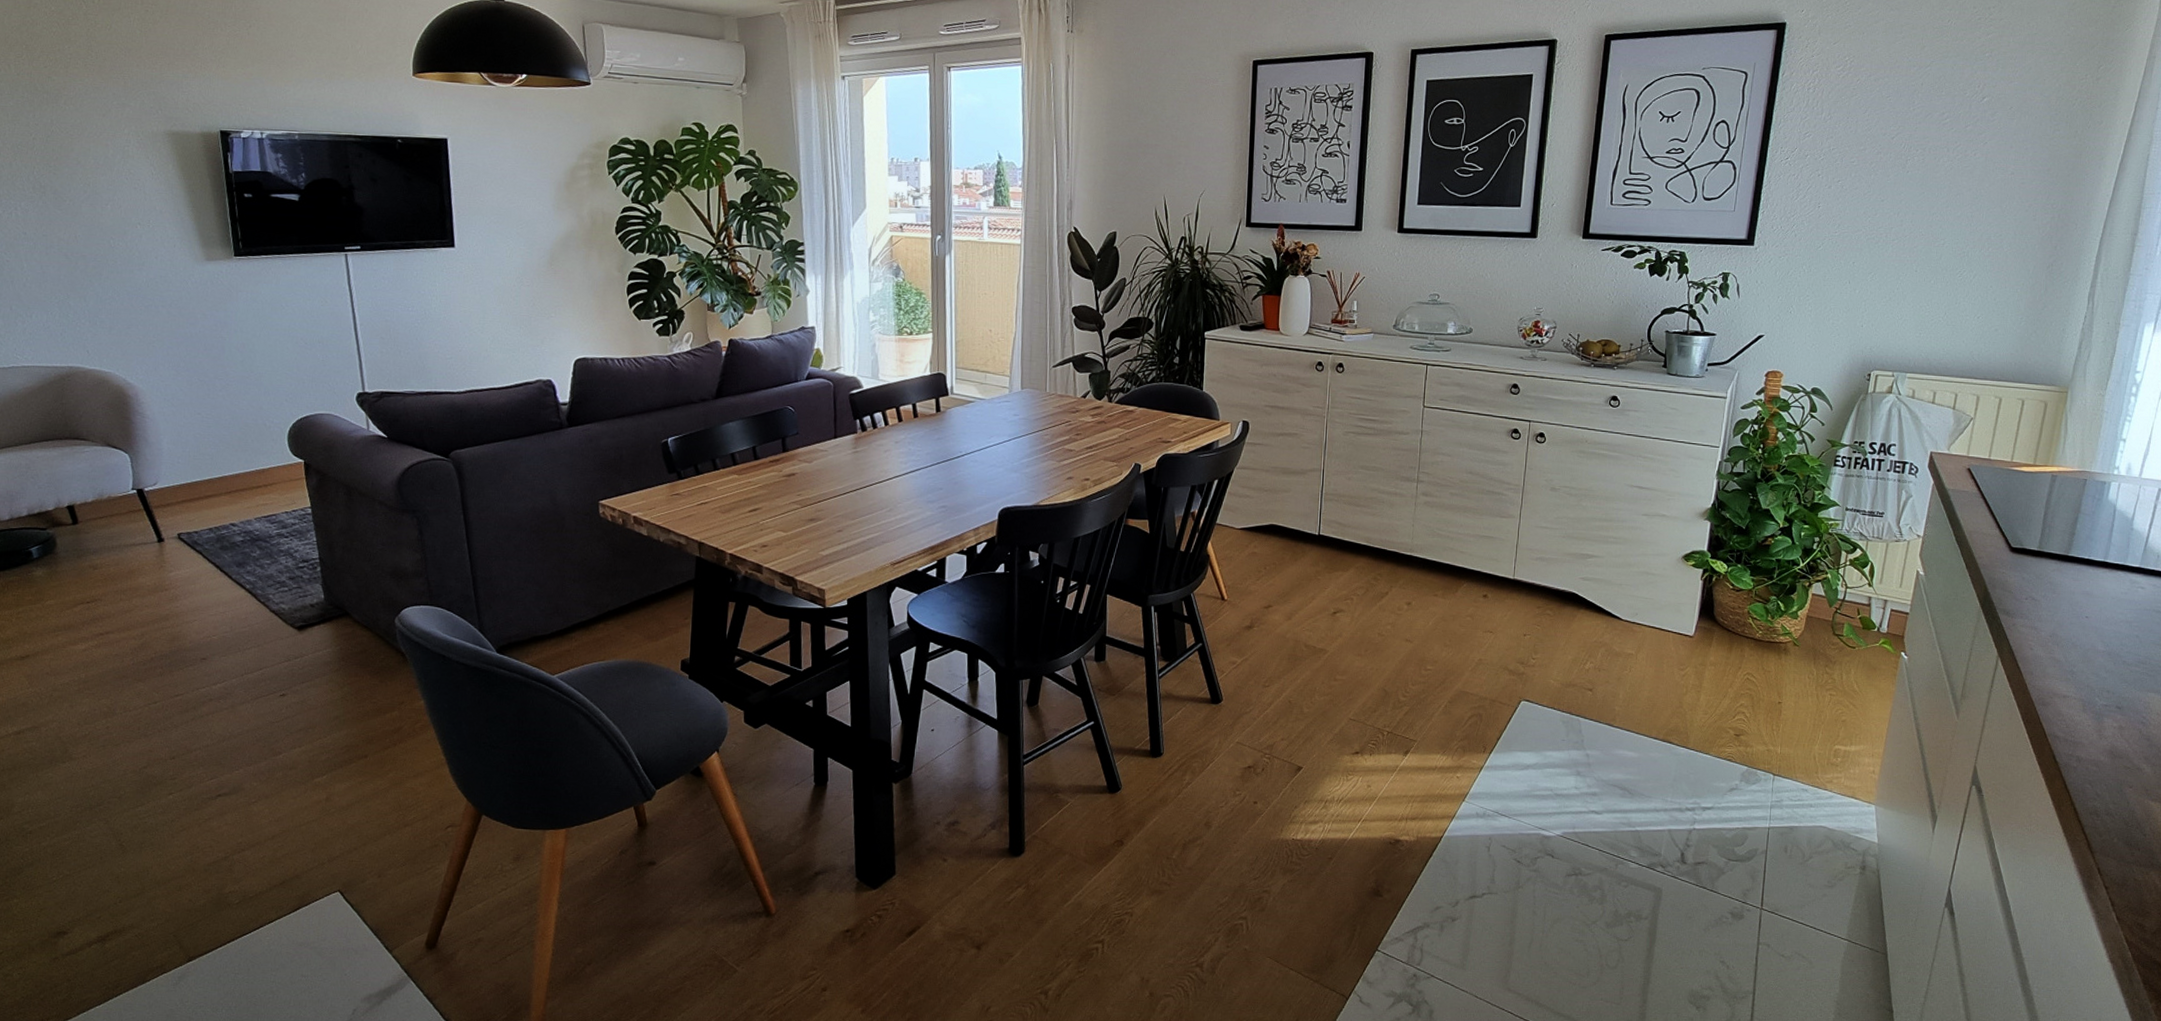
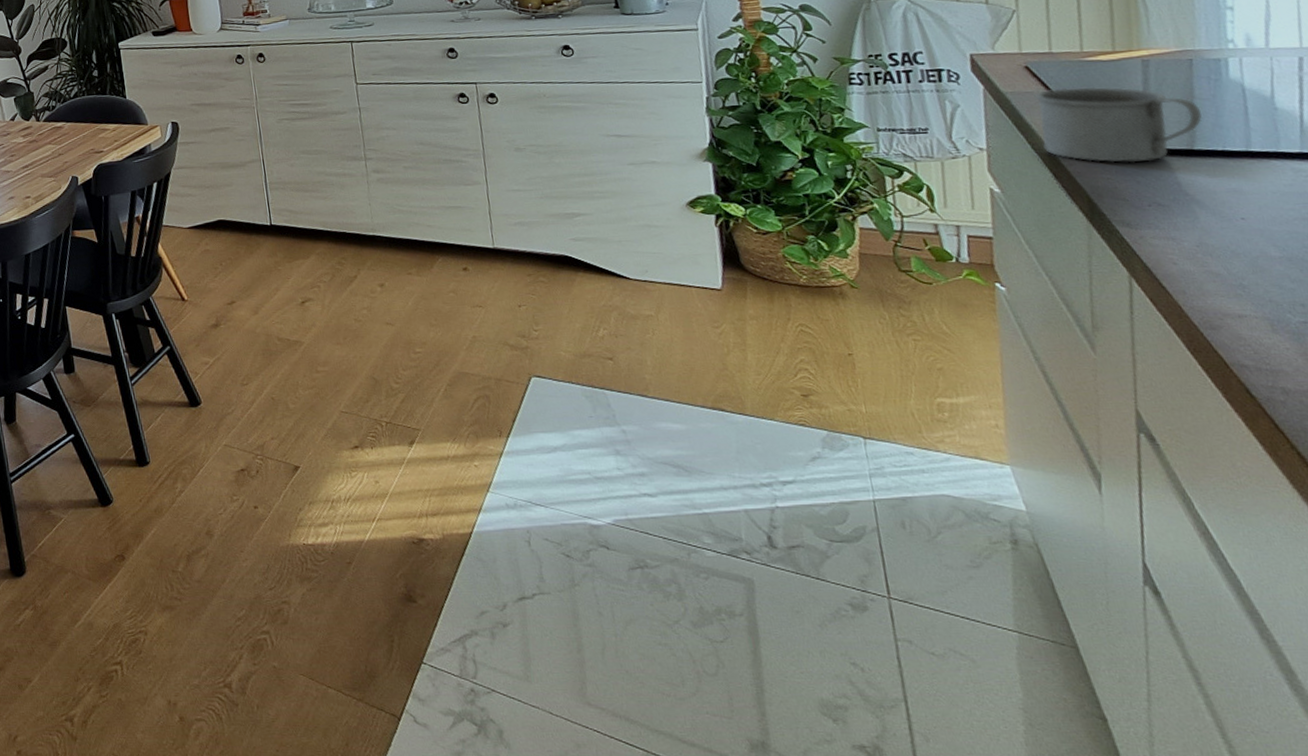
mug: none [1964,490,2081,562] -> present [1035,86,1202,163]

